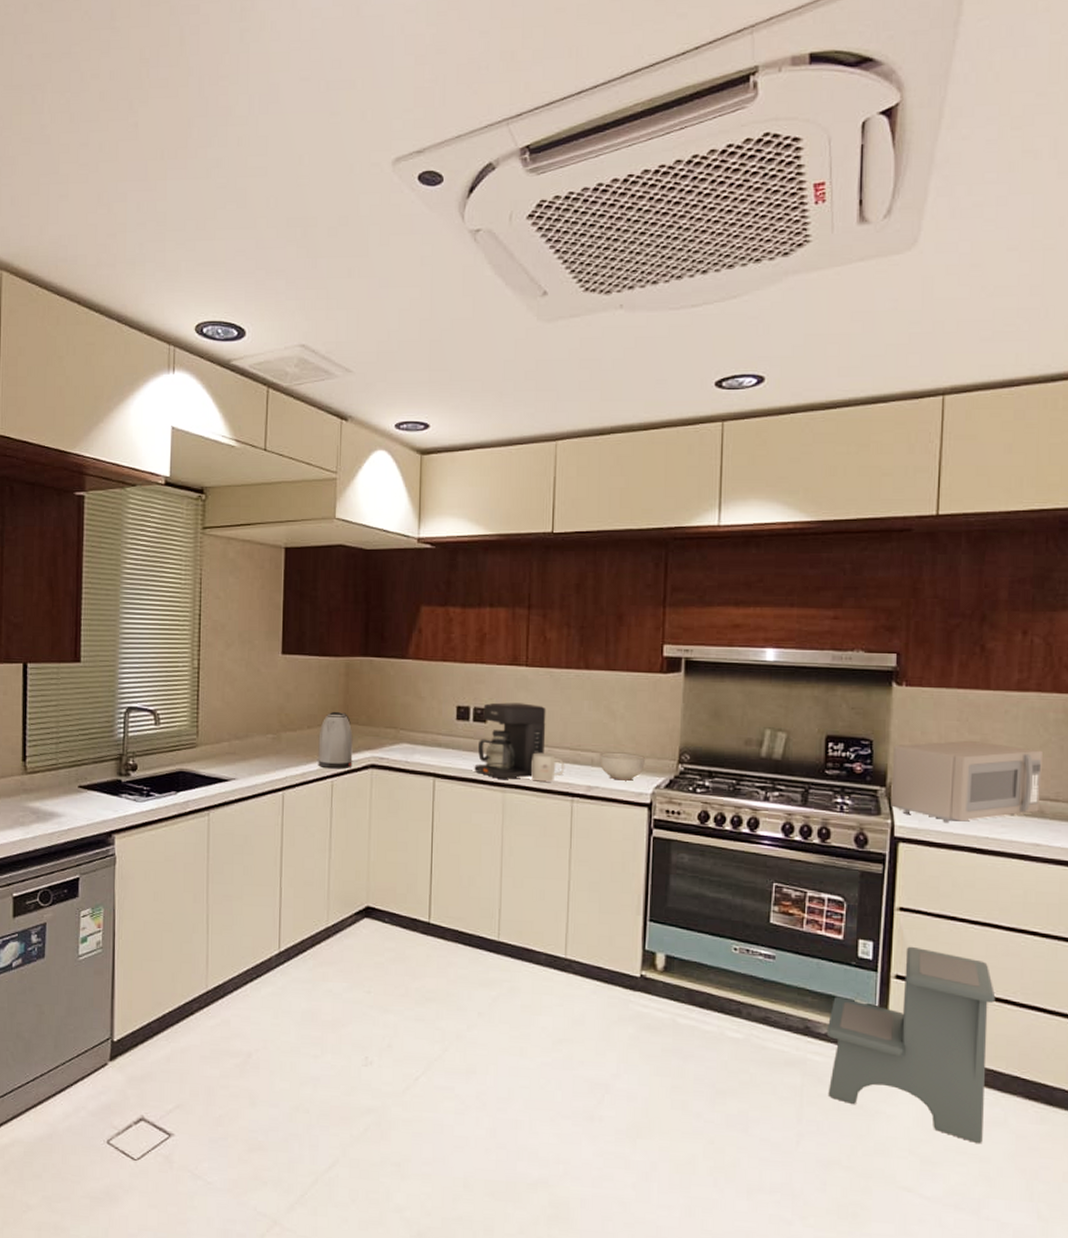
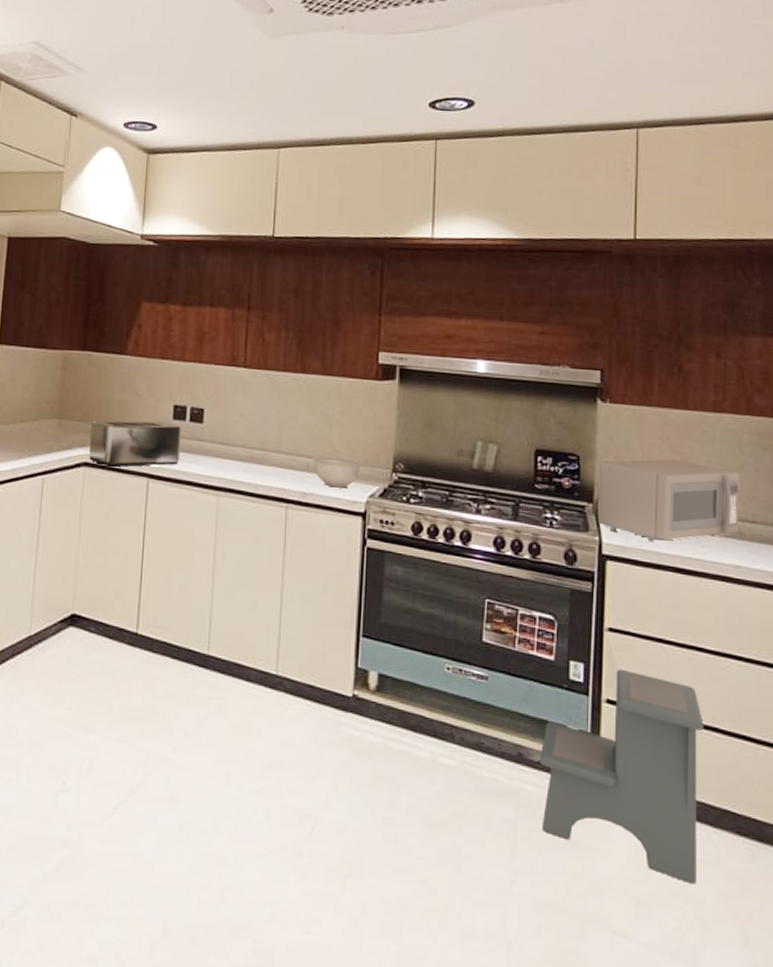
kettle: present [318,712,353,769] -> none [29,406,67,466]
toaster: none [375,722,466,769] -> present [88,420,182,468]
coffee maker: present [474,702,546,779] -> none [189,403,263,483]
mug: present [531,752,565,782] -> none [246,456,281,487]

